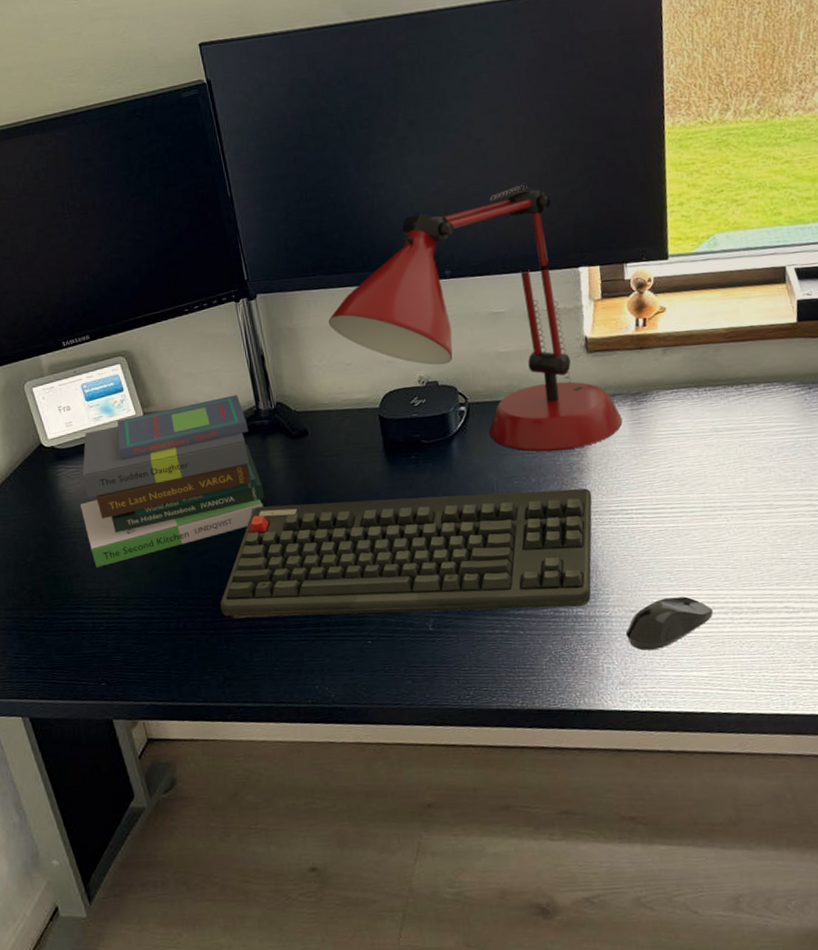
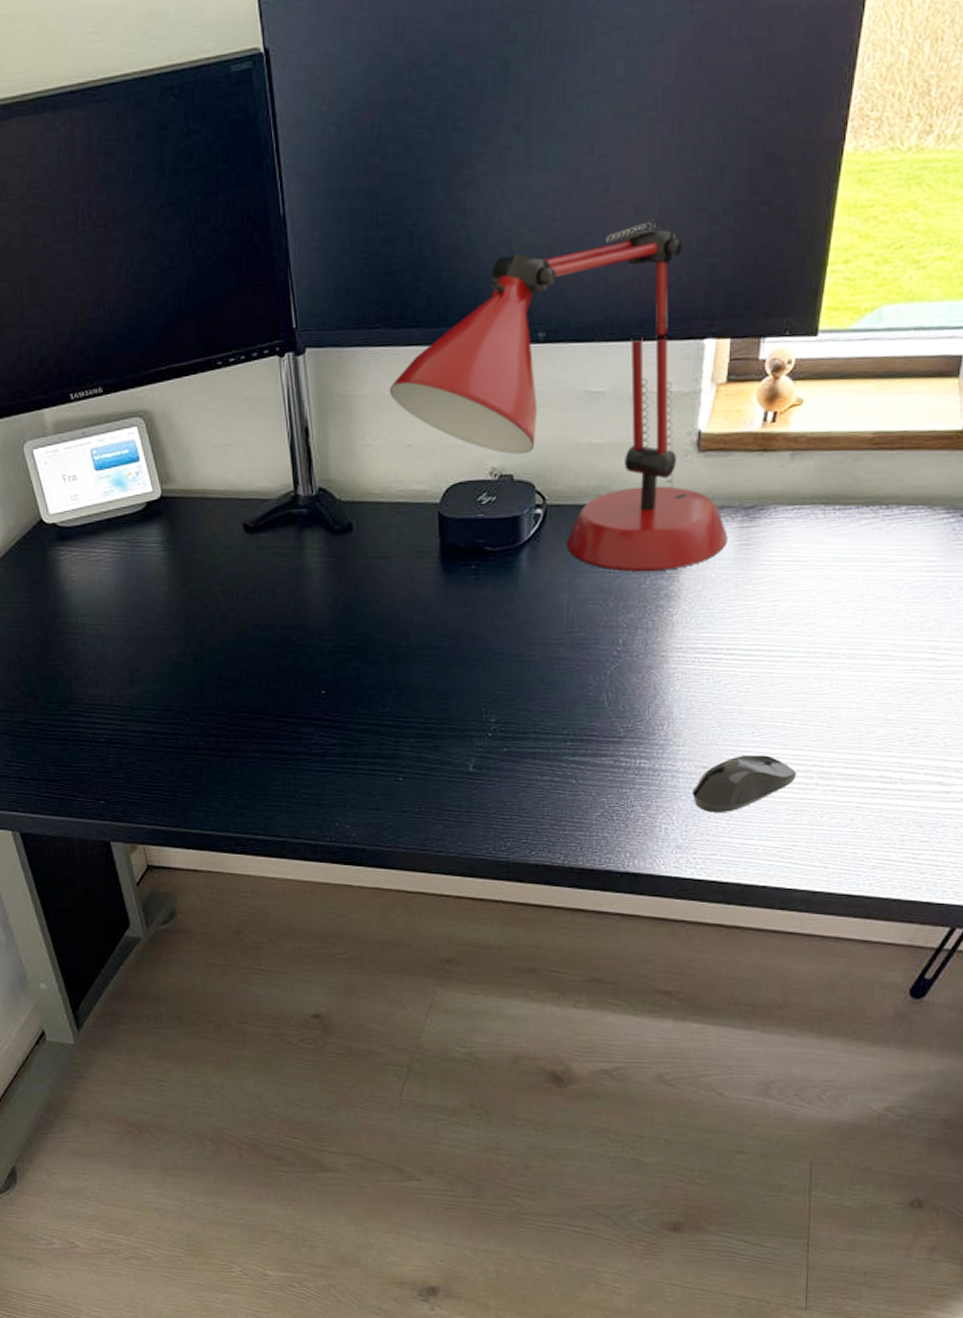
books: present [80,395,265,568] -> none [83,475,296,671]
computer keyboard: present [220,488,592,619] -> none [236,613,677,757]

